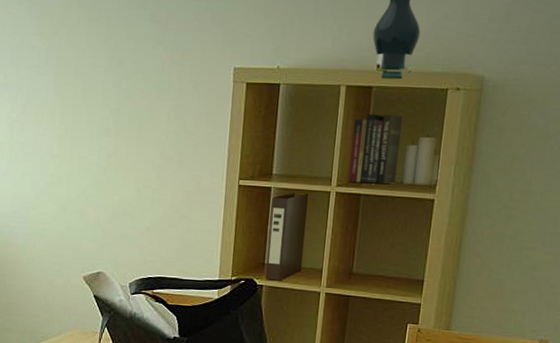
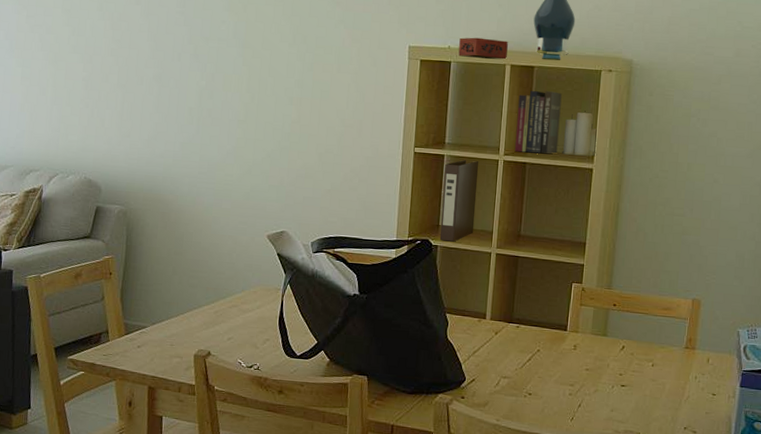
decorative box: none [288,55,344,81] -> present [458,37,508,60]

